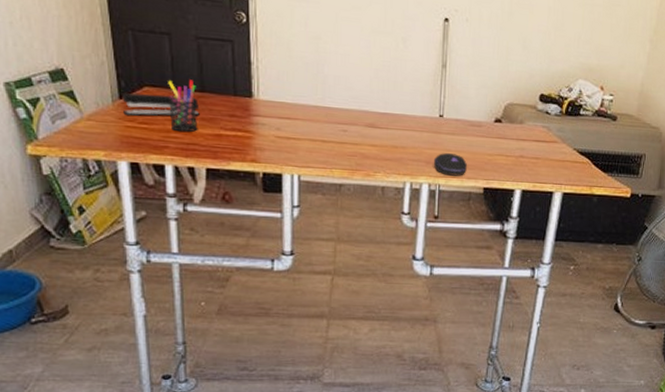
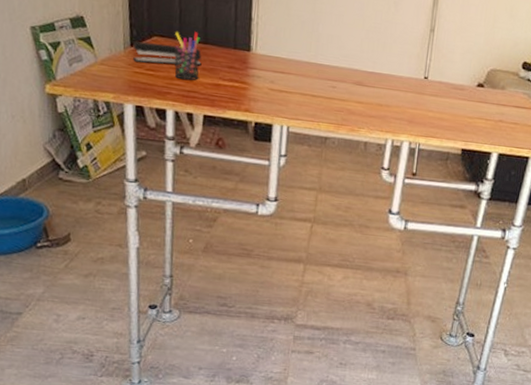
computer mouse: present [433,153,467,176] -> none [415,113,447,136]

